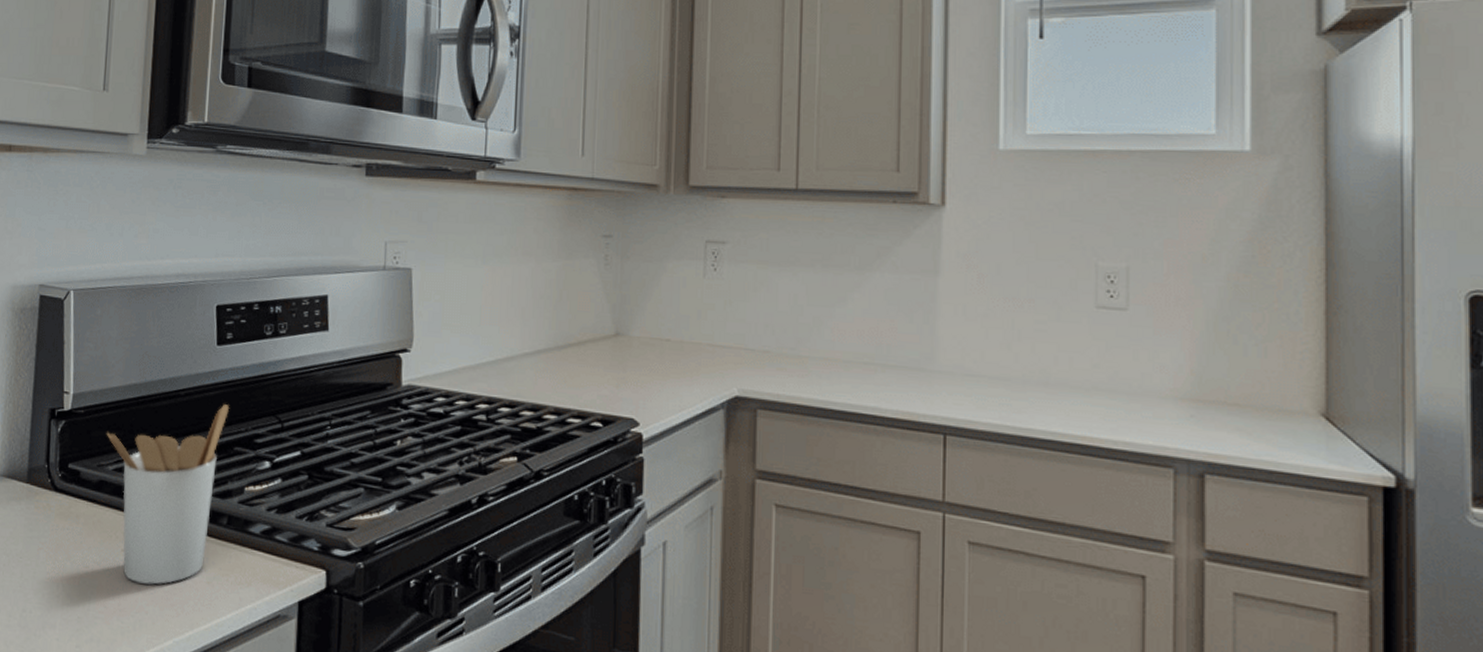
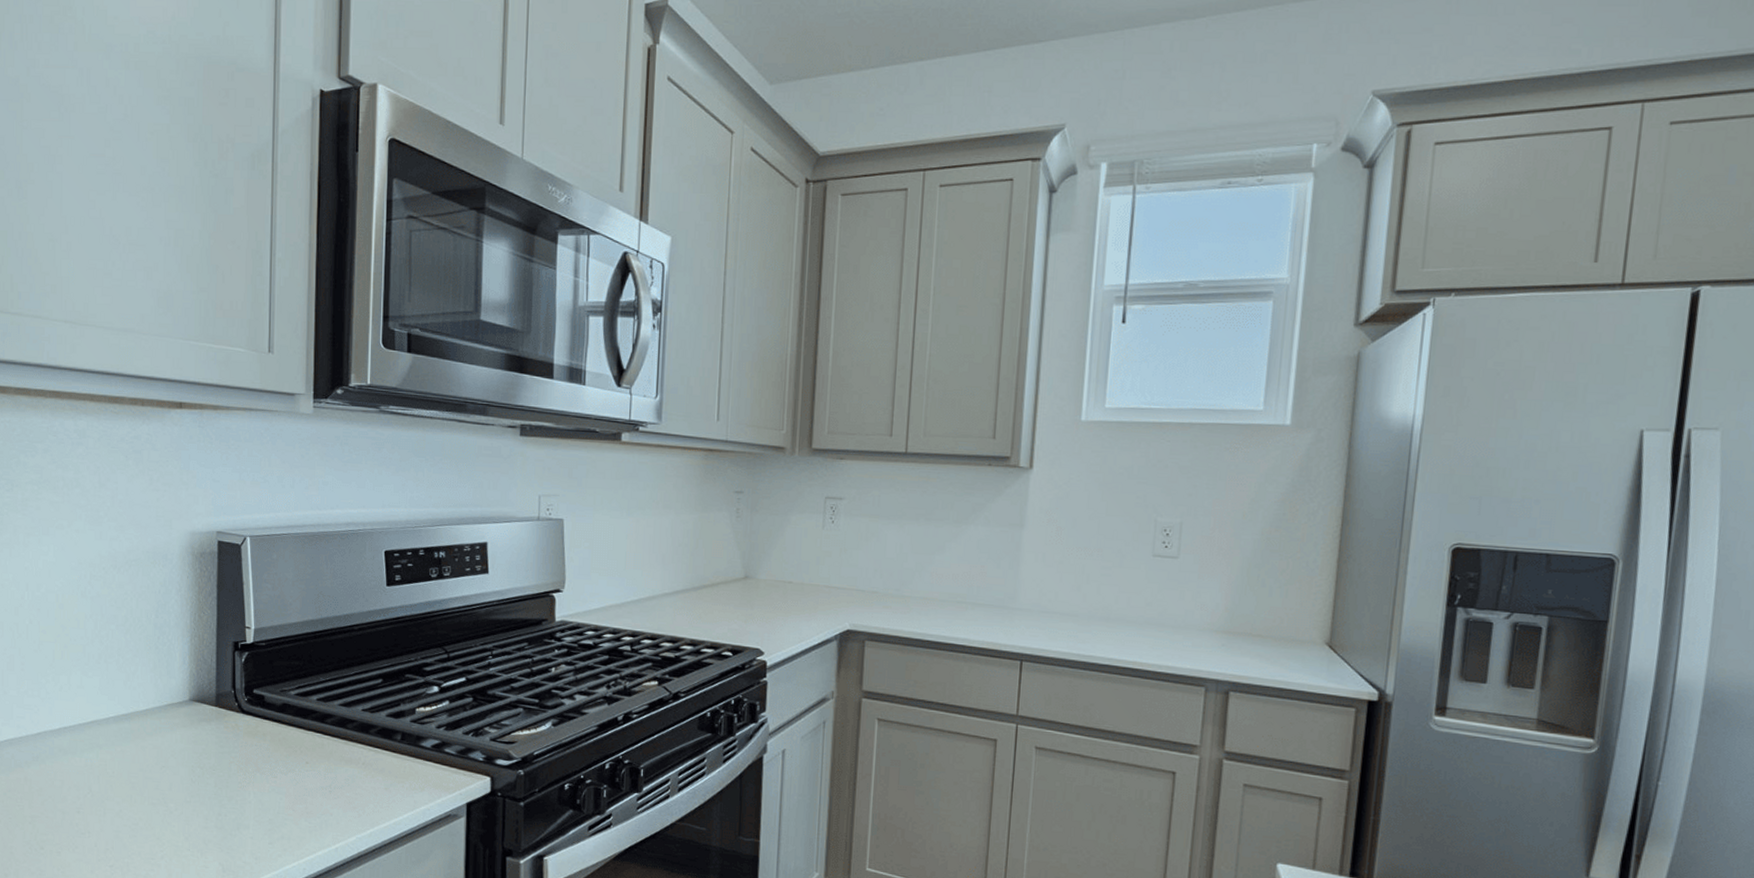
utensil holder: present [106,404,230,585] -> none [287,637,400,791]

